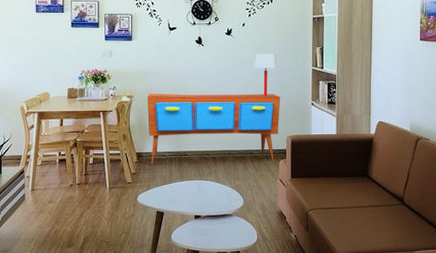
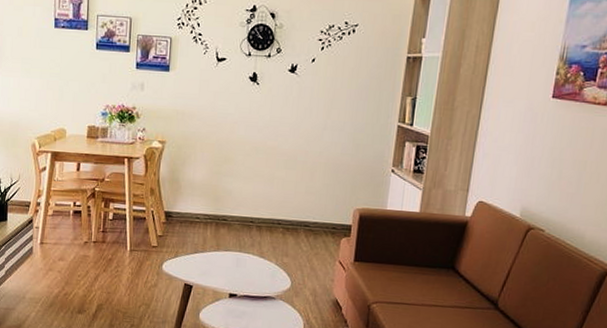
sideboard: present [147,93,281,165] -> none [181,140,352,240]
table lamp: present [254,54,277,97] -> none [321,100,353,156]

